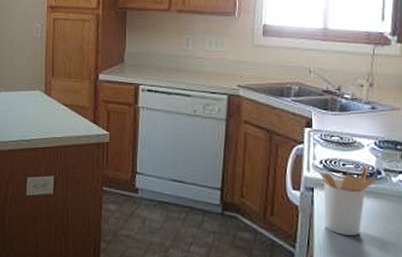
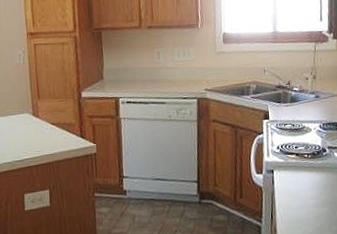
utensil holder: present [320,165,377,236] -> none [277,145,323,206]

